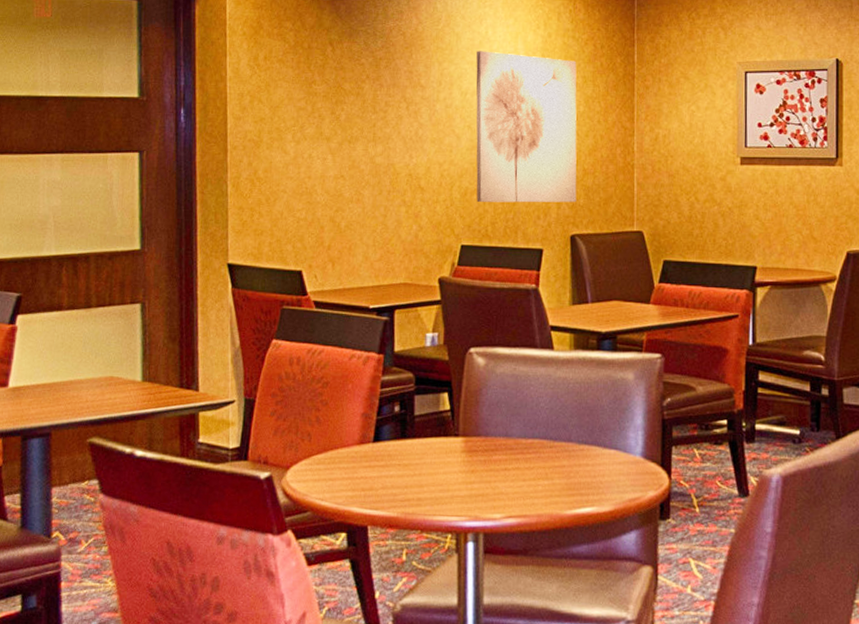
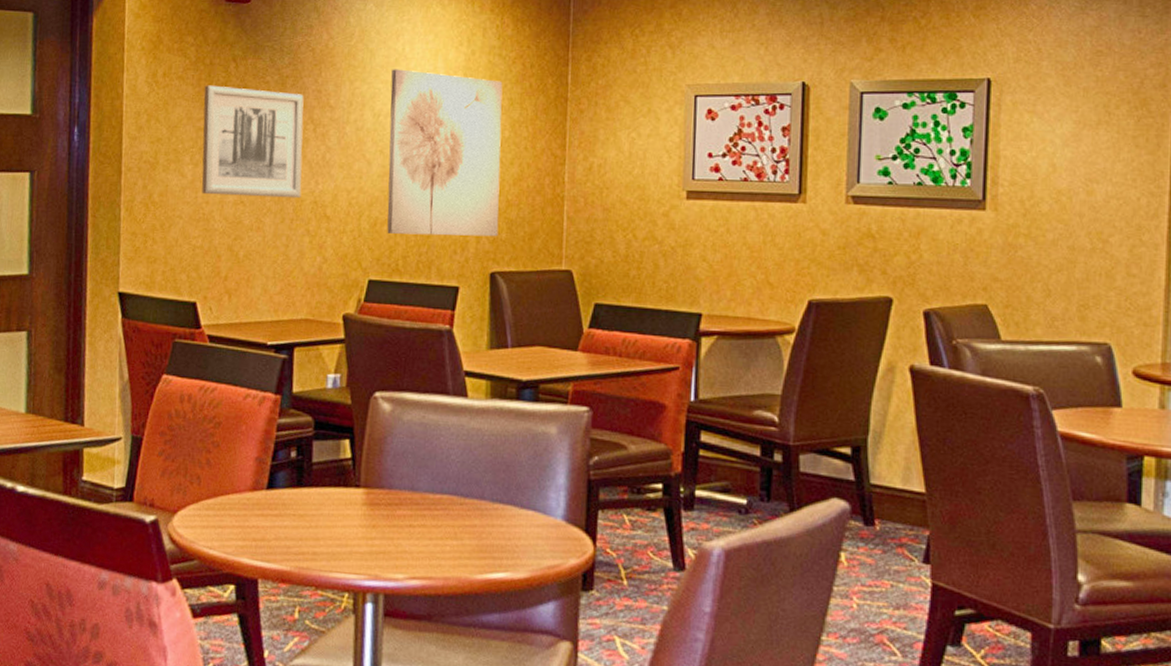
wall art: none [303,67,397,172] -> present [201,85,304,199]

